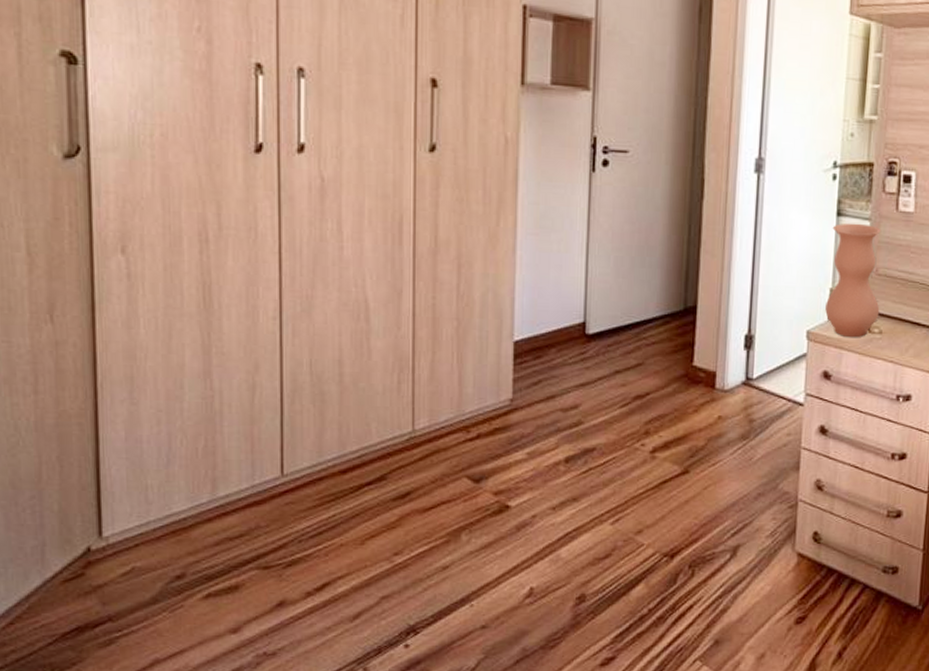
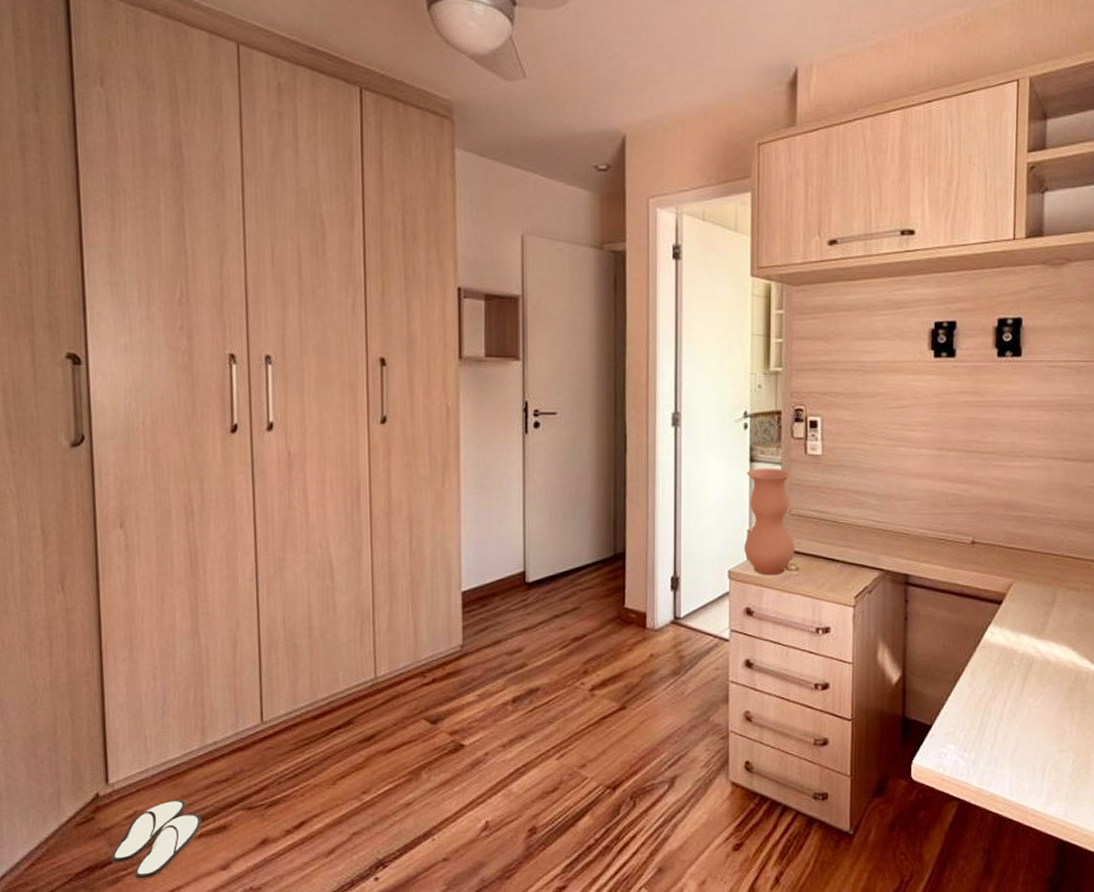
slippers: none [102,556,210,641] -> present [110,800,202,879]

